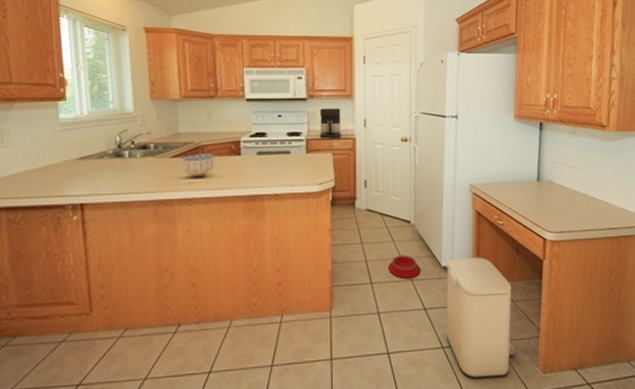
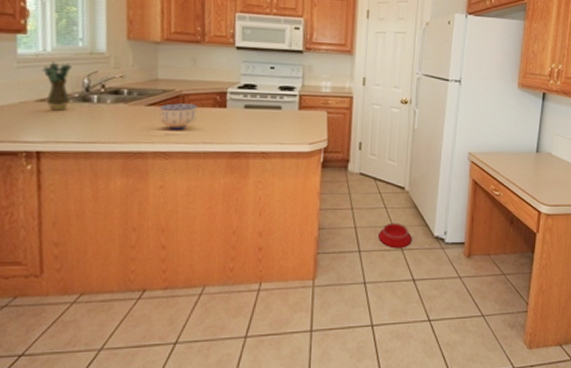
vase: none [81,122,105,167] -> present [42,60,71,111]
coffee maker: present [319,108,341,139] -> none [314,63,339,96]
pedal bin: present [446,257,517,380] -> none [434,228,504,355]

